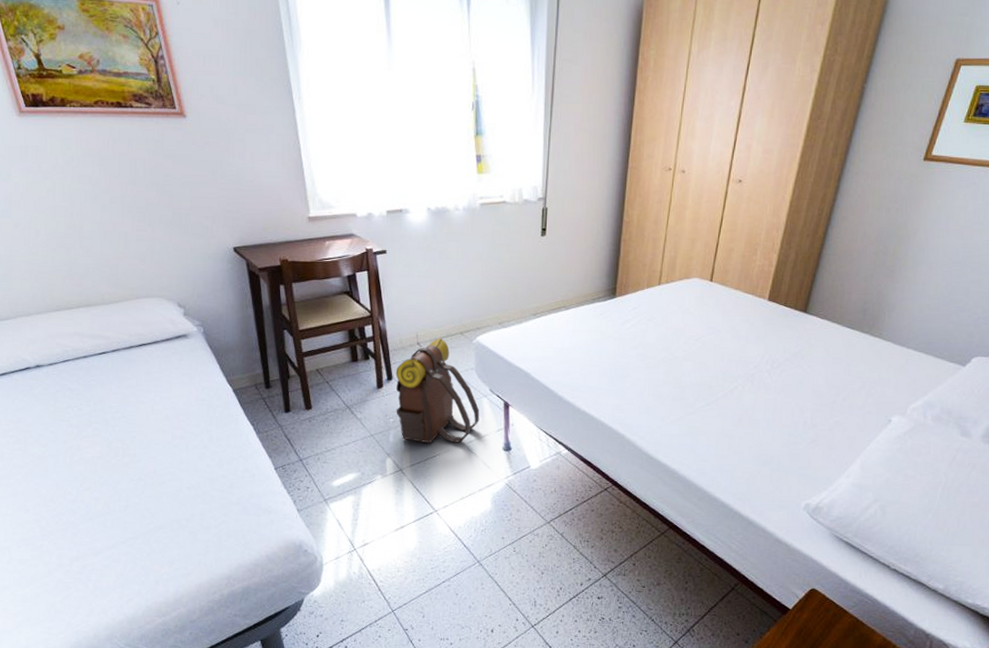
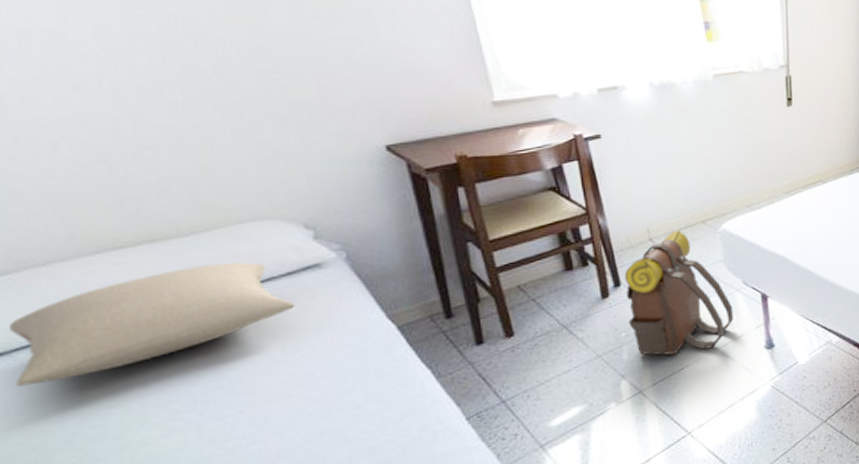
pillow: none [9,327,169,398] -> present [8,262,295,387]

